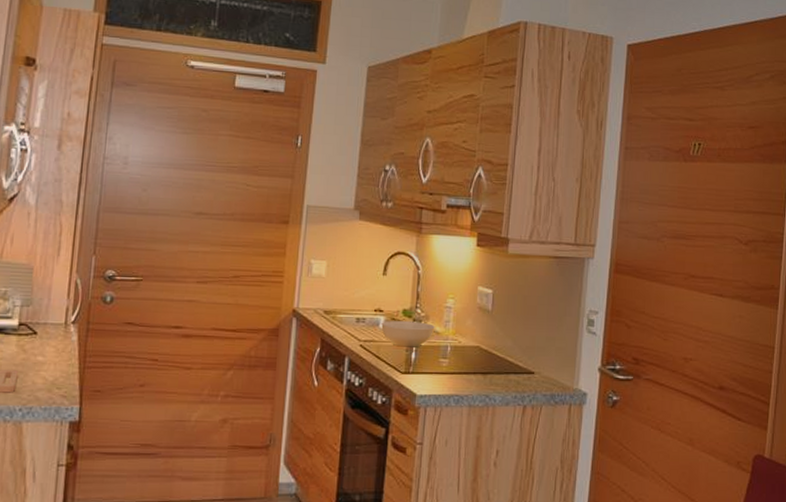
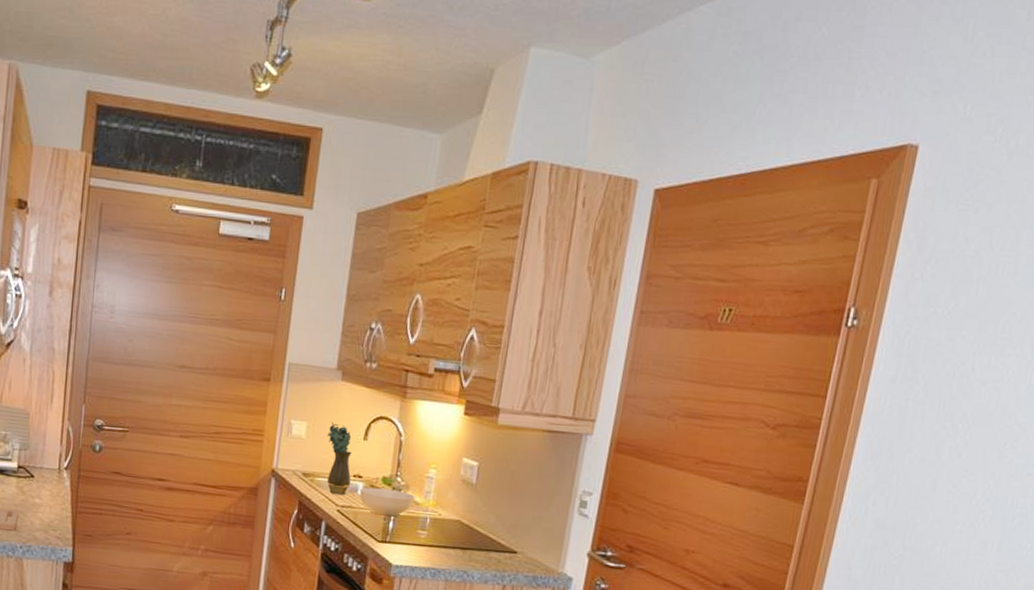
vase: none [347,259,373,329] -> present [326,421,352,494]

